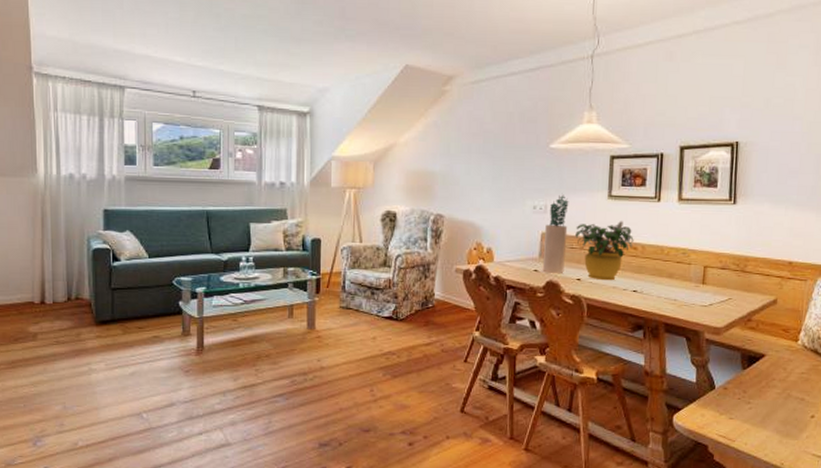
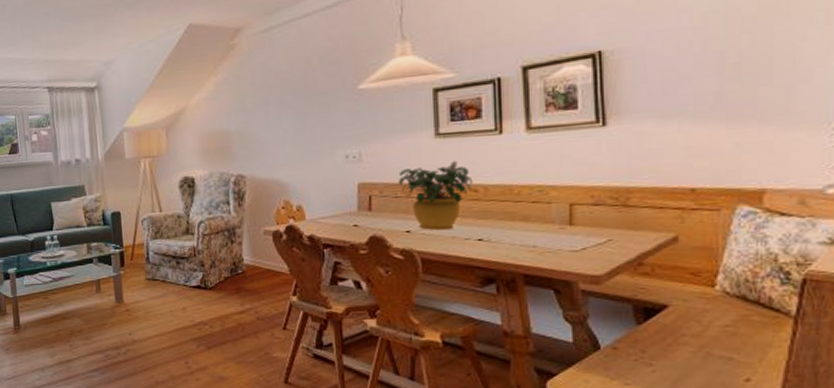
vase: present [542,194,569,274] -> none [361,138,390,228]

